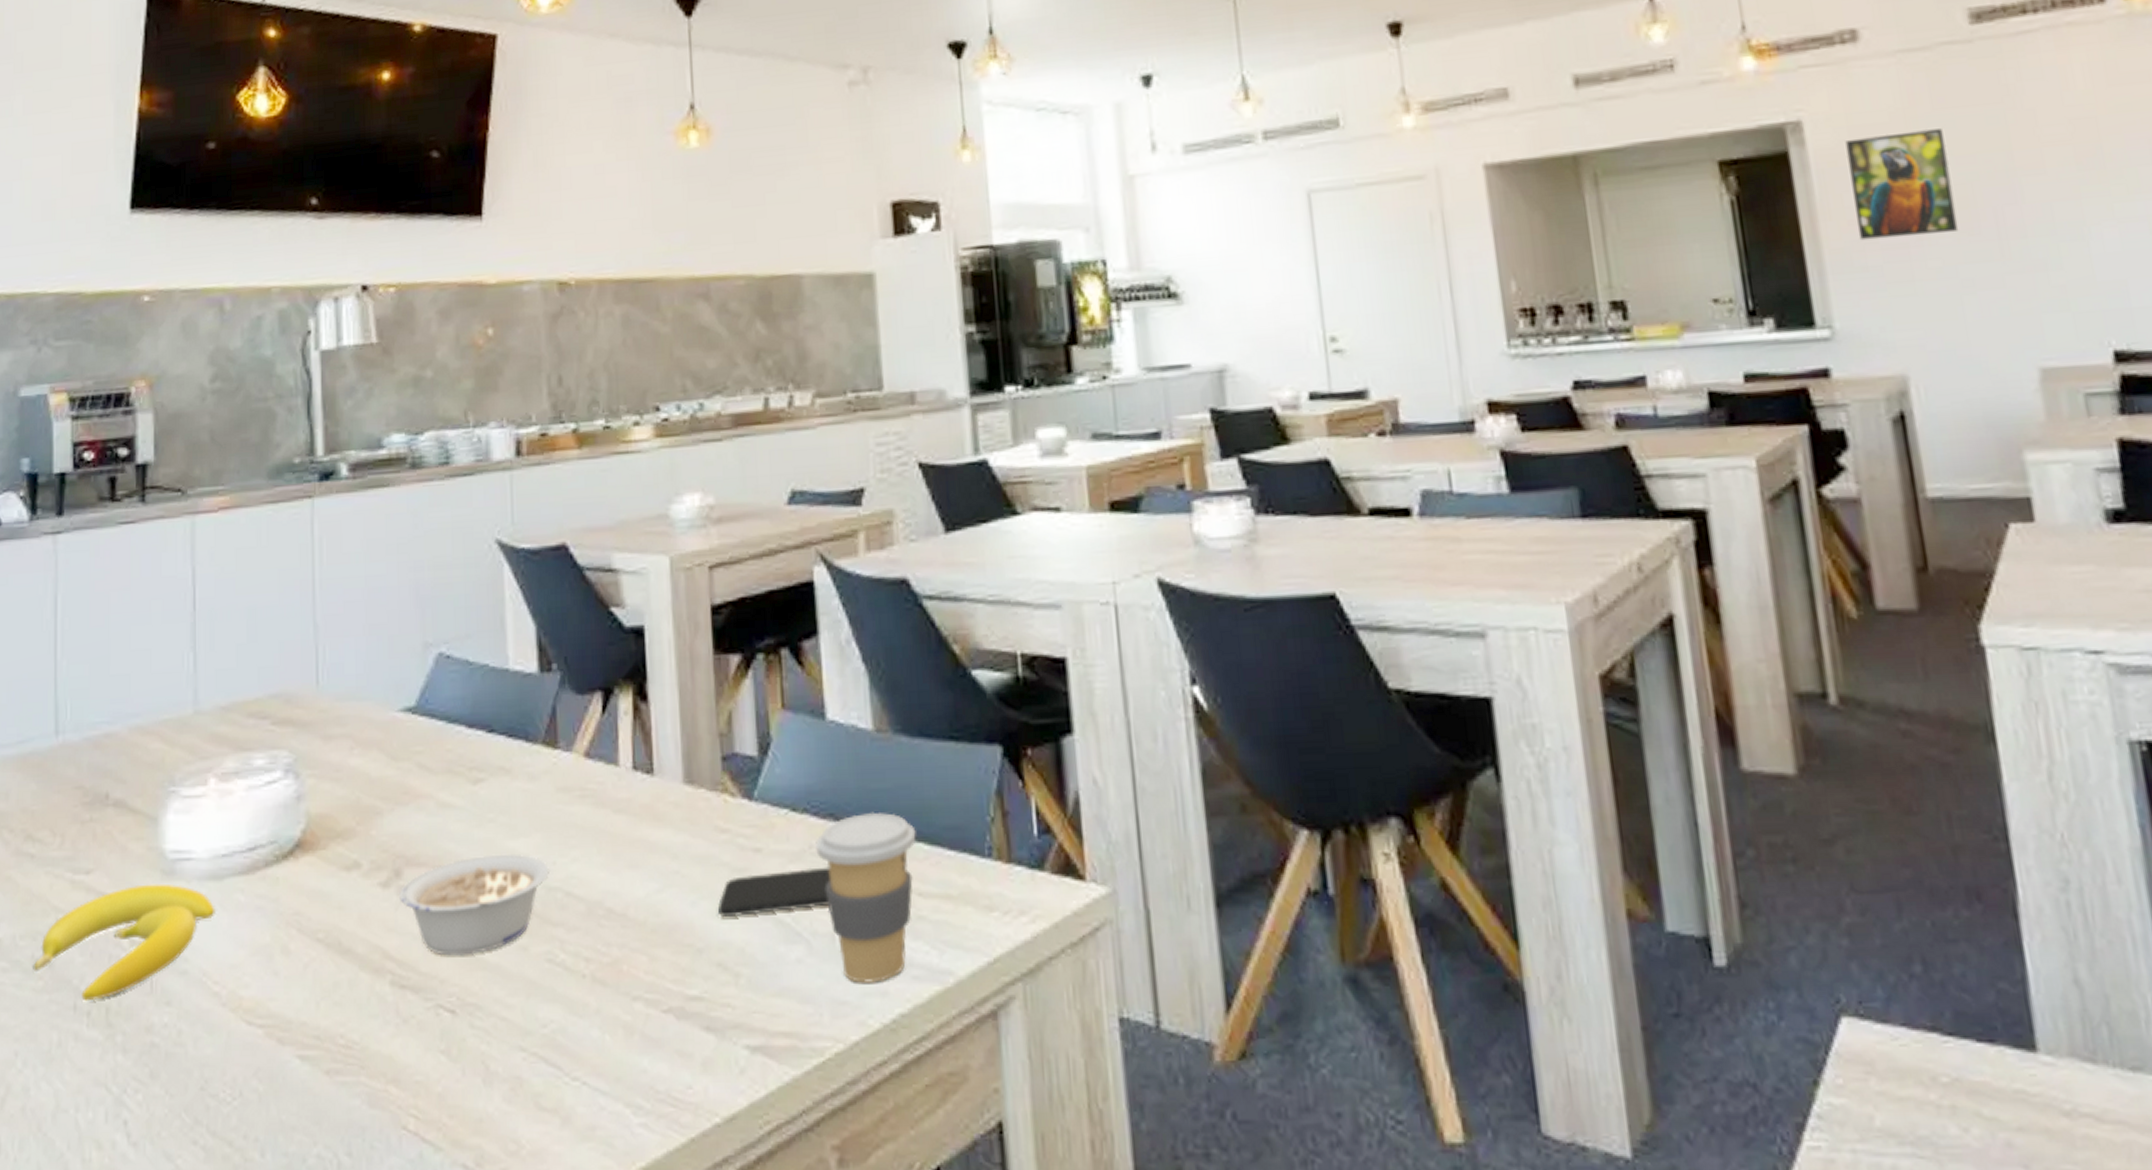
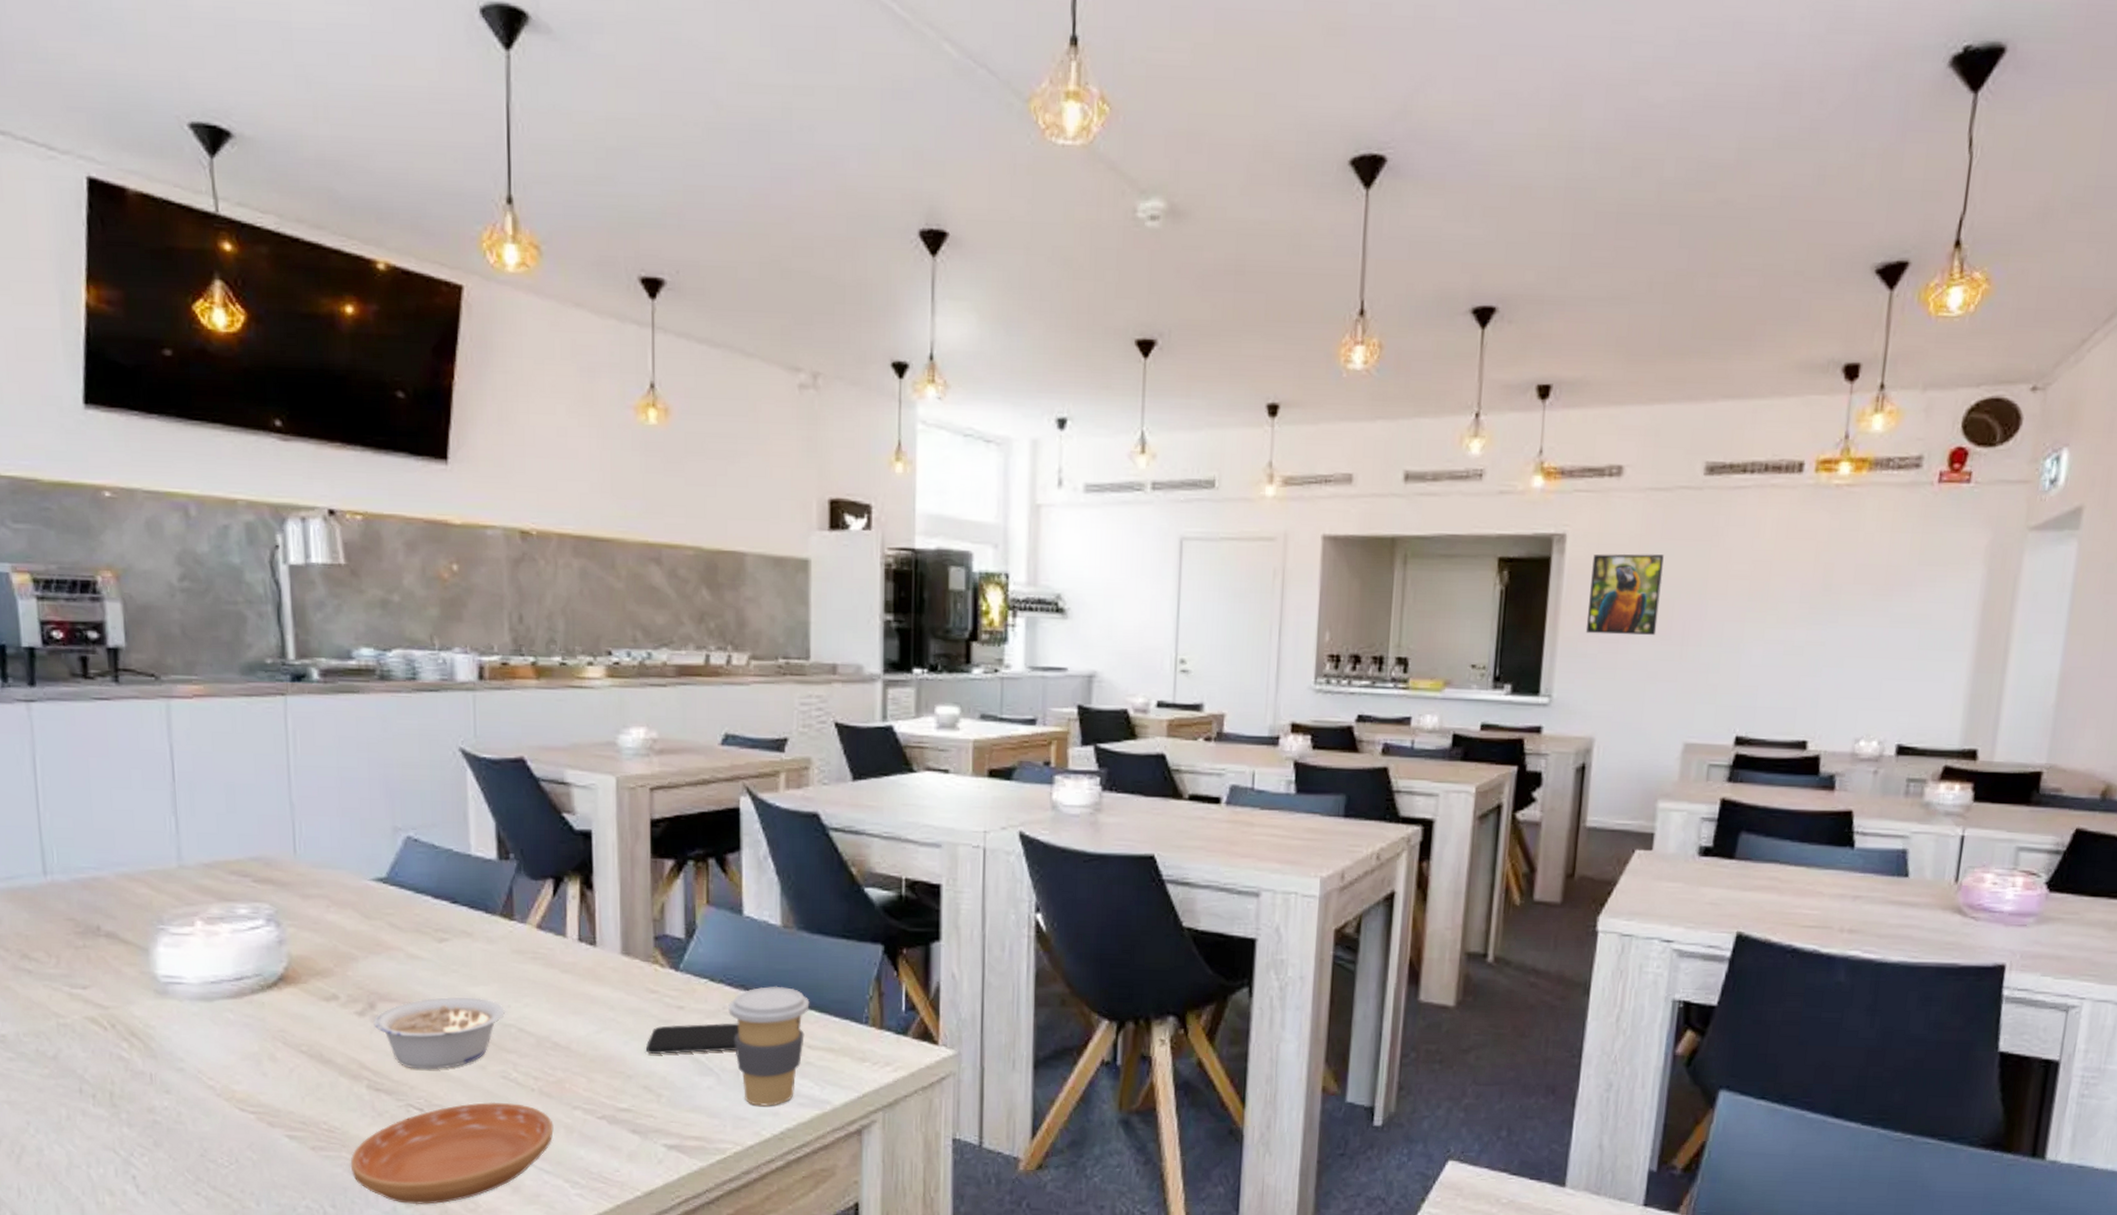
banana: present [33,883,215,1002] -> none [38,1000,207,1087]
saucer: none [370,995,610,1148] -> present [350,1101,554,1205]

